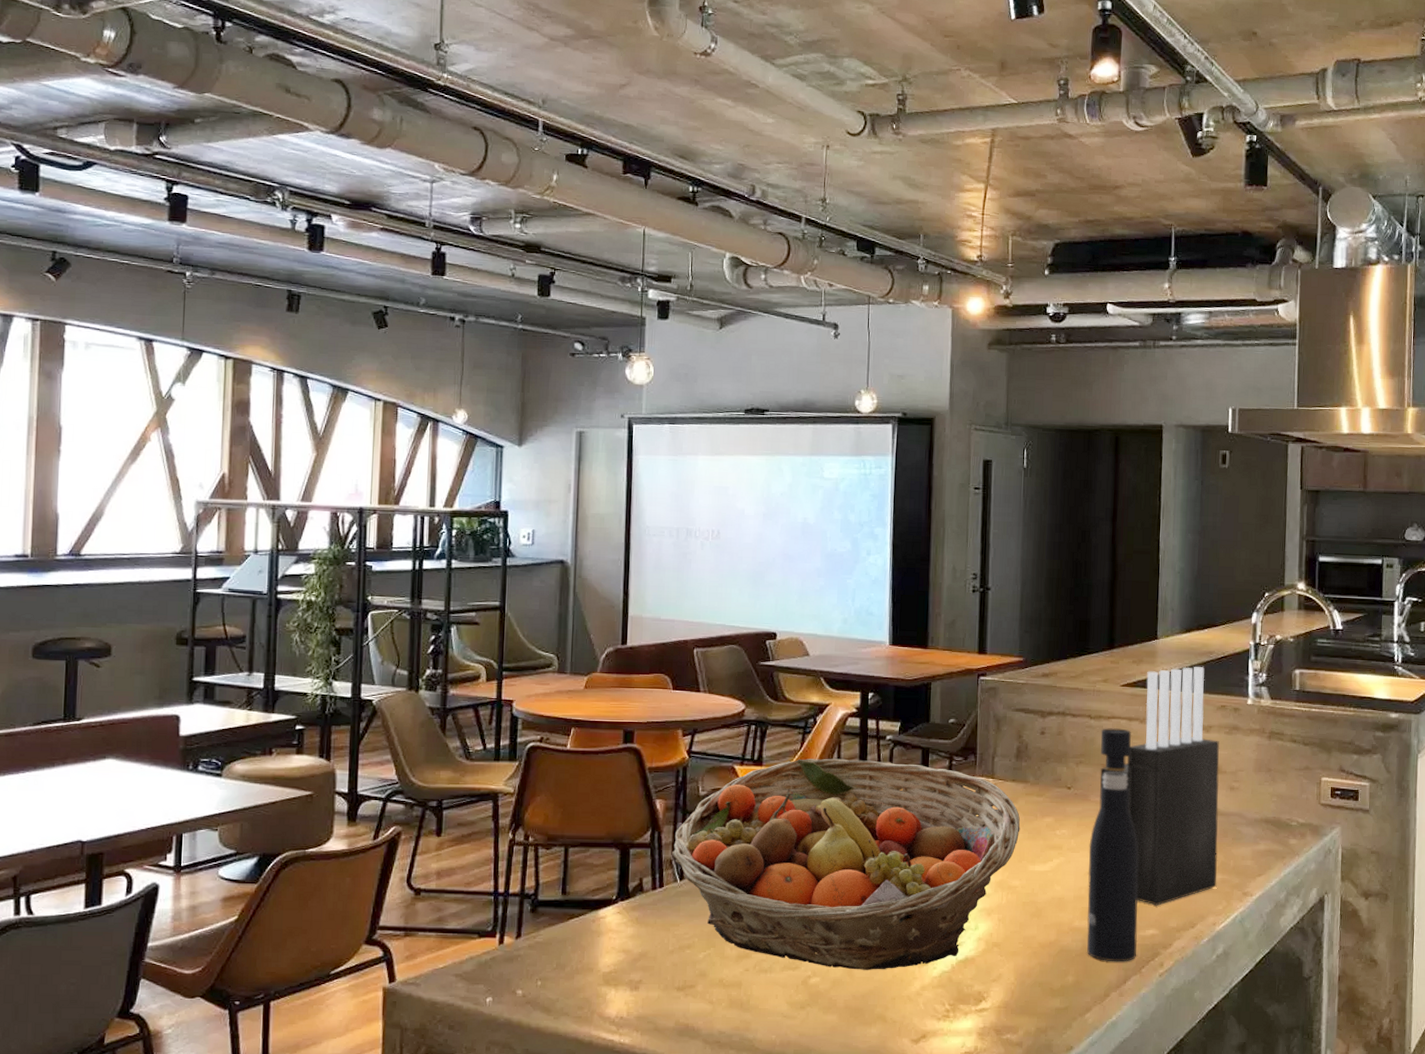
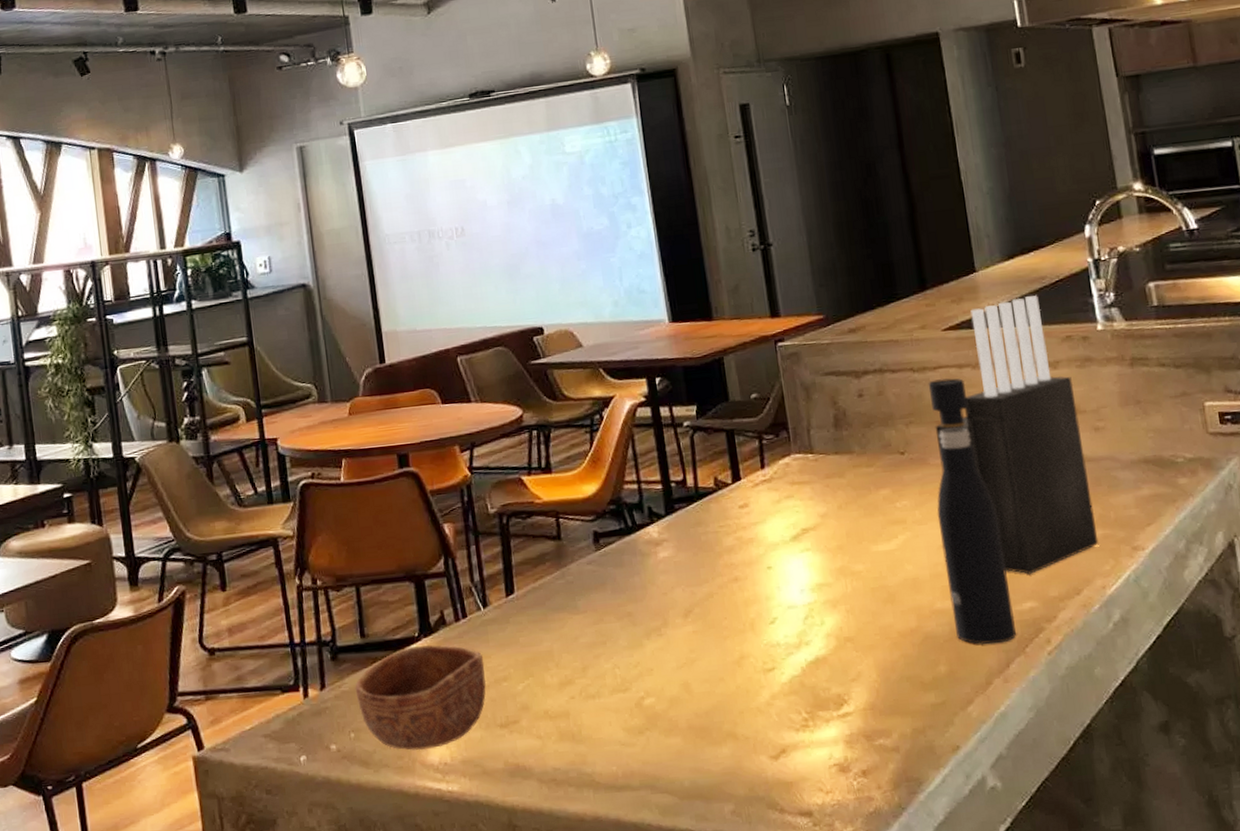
bowl: none [548,907,672,1004] -> present [355,645,487,751]
fruit basket: present [671,758,1020,970] -> none [469,449,854,685]

